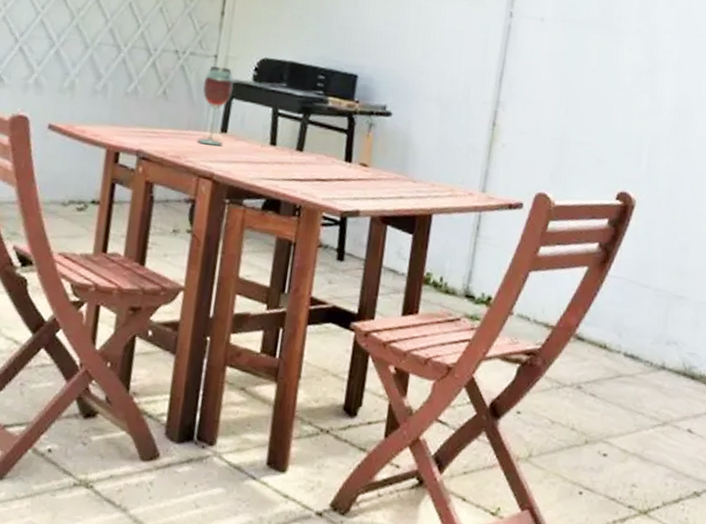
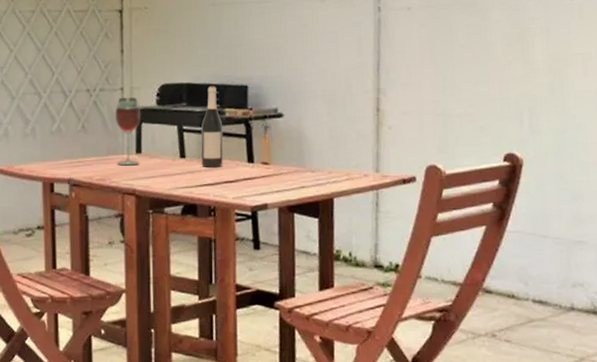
wine bottle: none [293,69,324,162] -> present [201,86,223,167]

